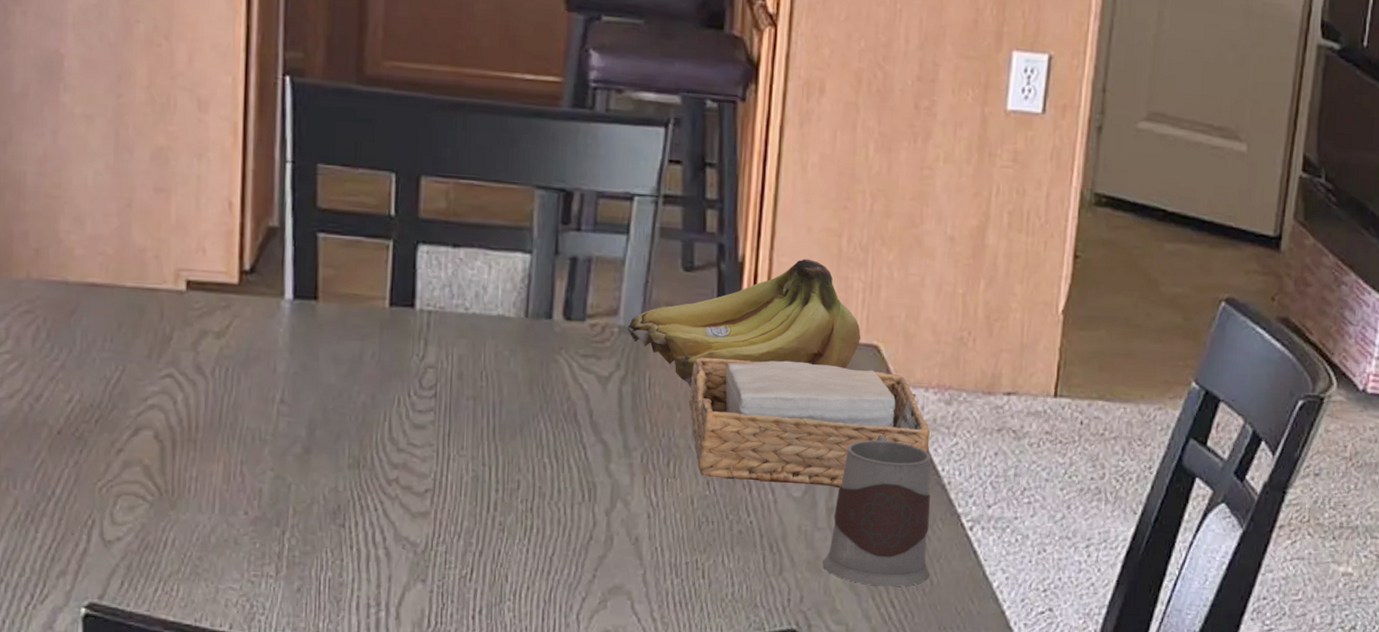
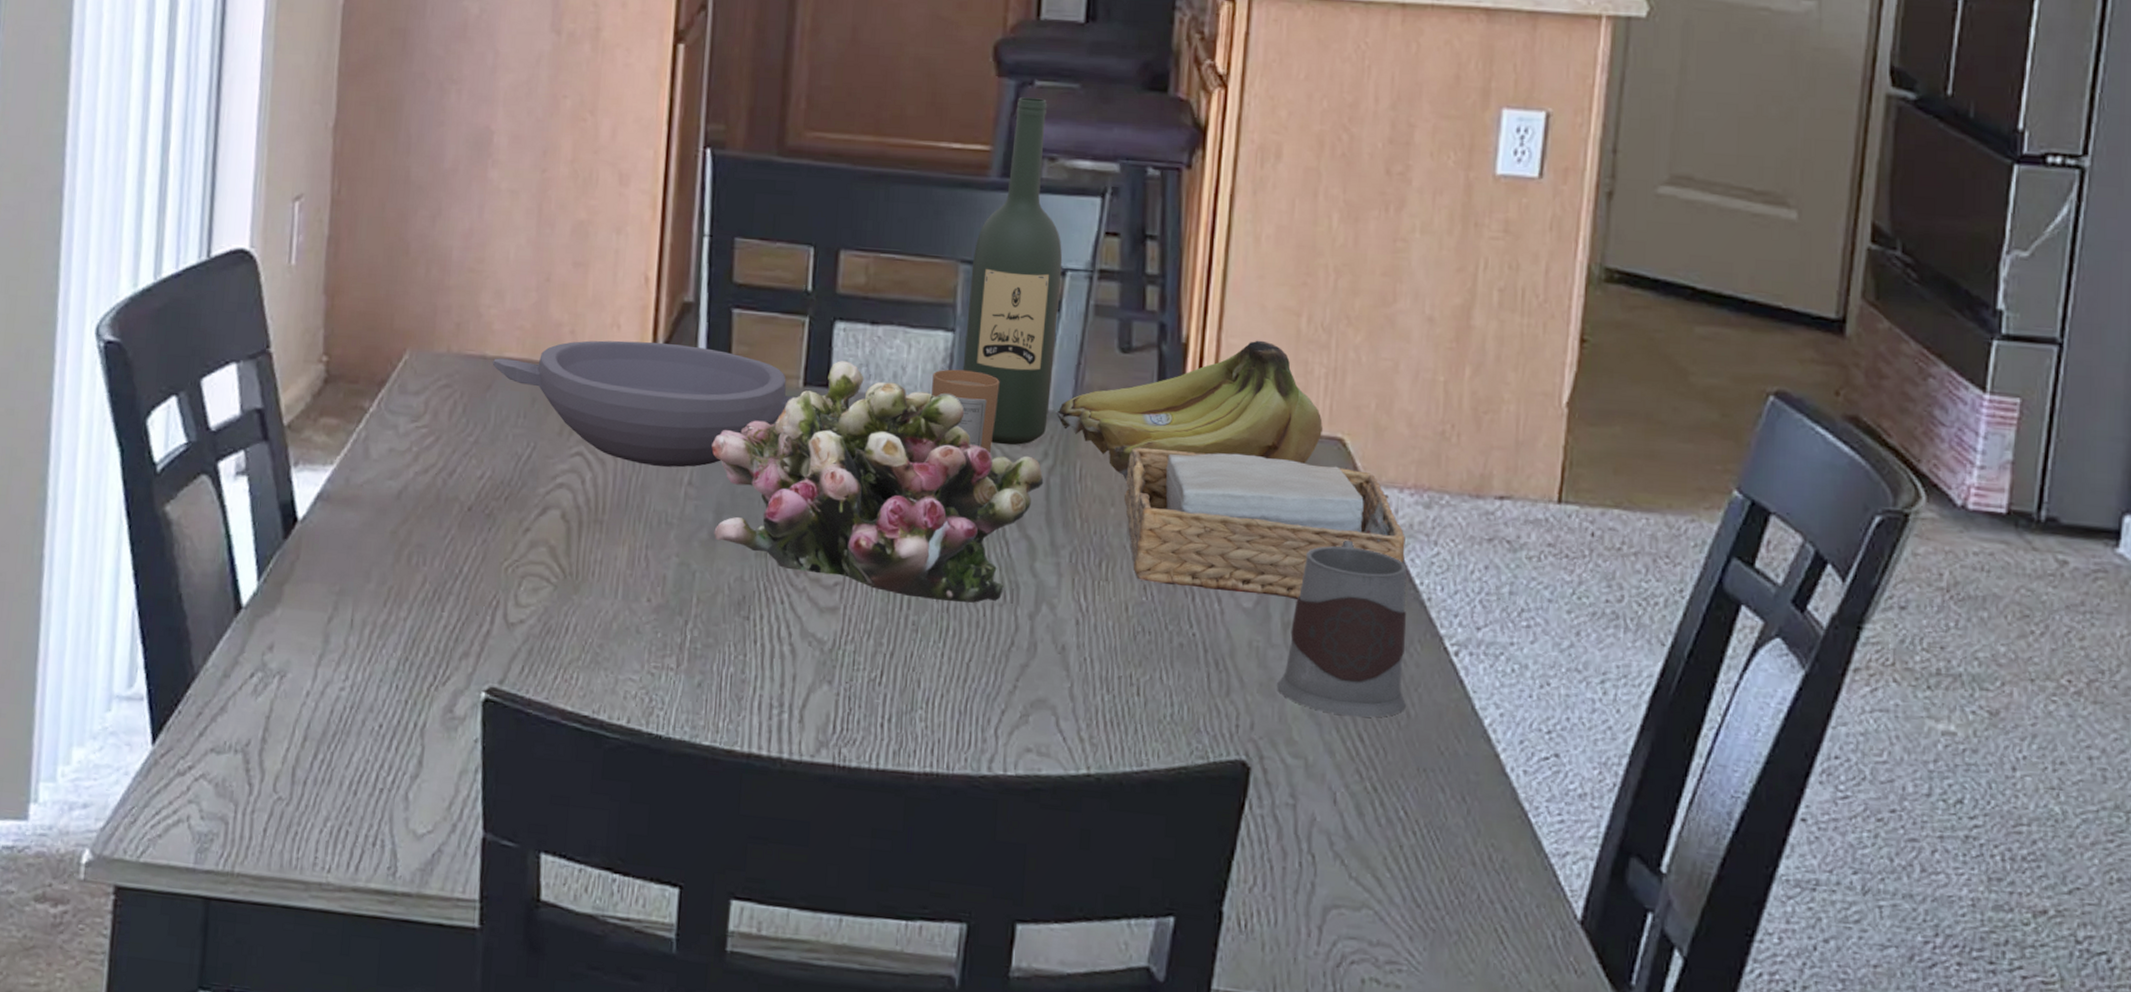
bowl: none [75,265,384,386] -> present [492,340,798,467]
flower arrangement: none [302,282,617,503] -> present [711,361,1044,603]
candle: none [512,288,575,366] -> present [931,369,1000,454]
wine bottle: none [540,31,630,358] -> present [962,97,1063,445]

